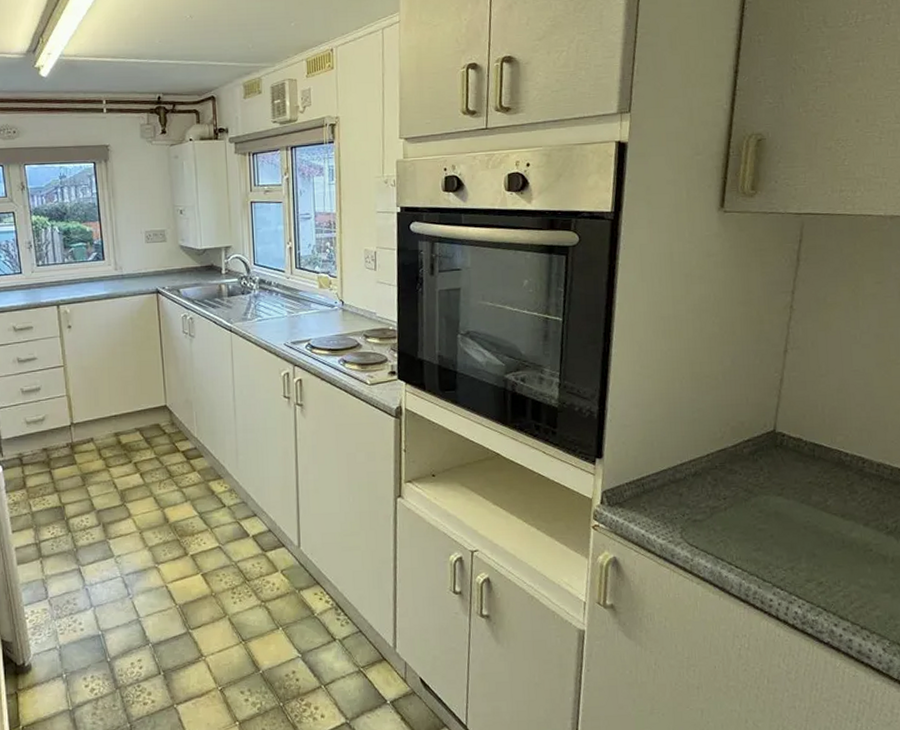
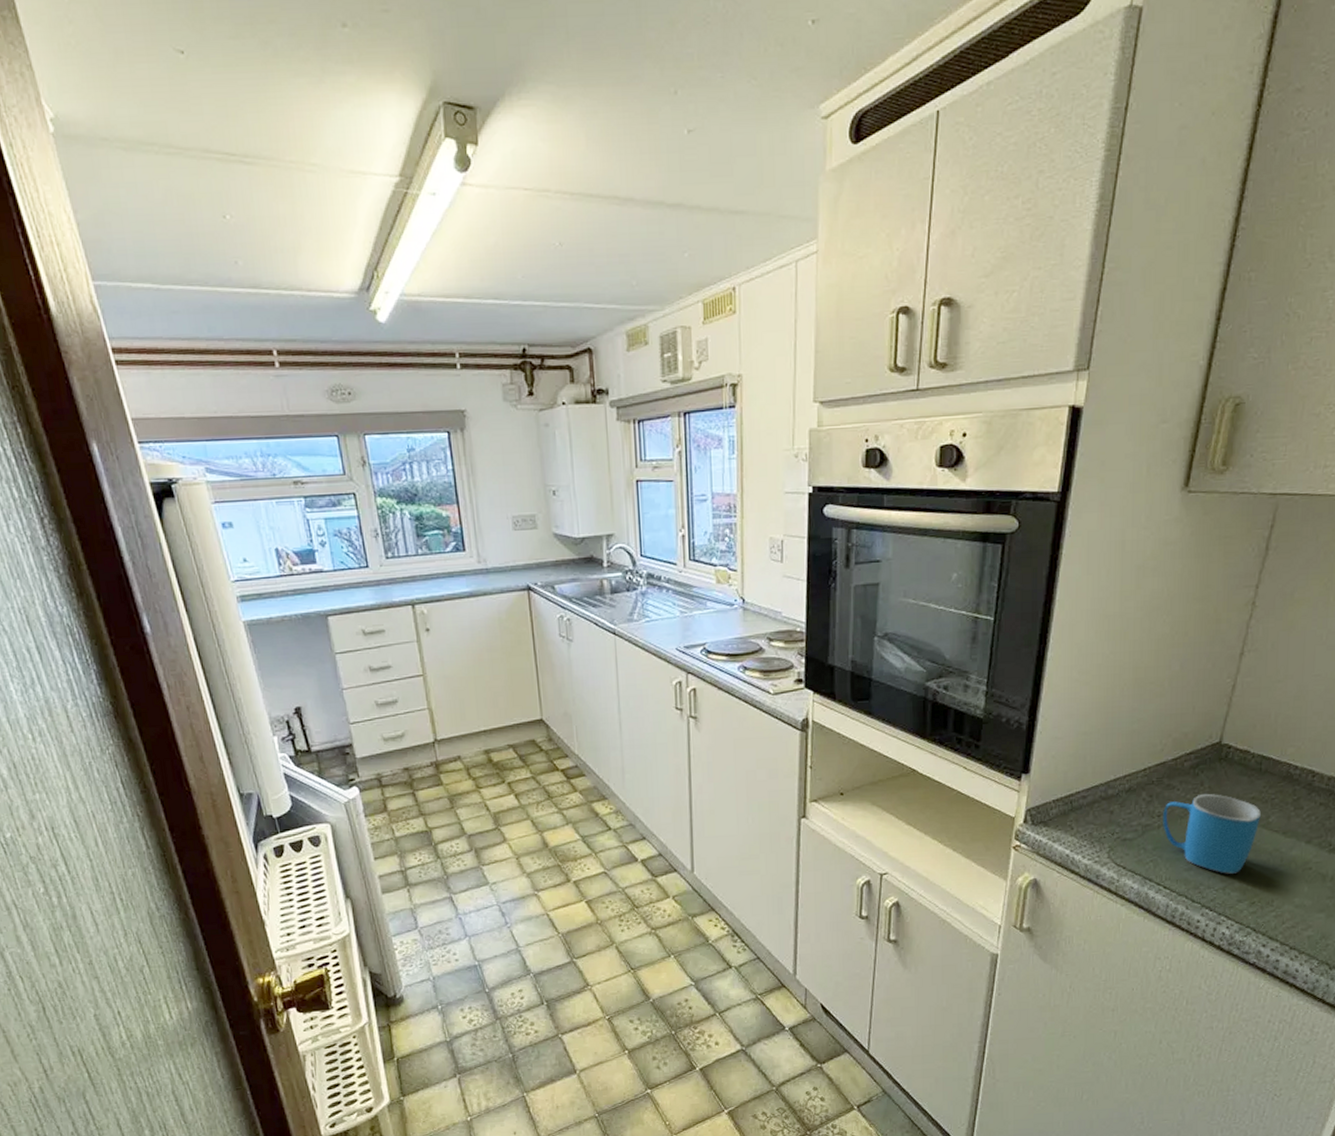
mug: none [728,477,819,555] -> present [1163,793,1261,874]

